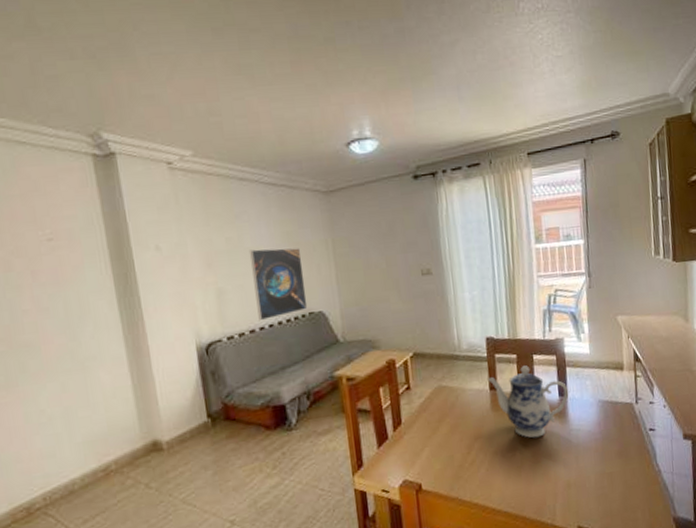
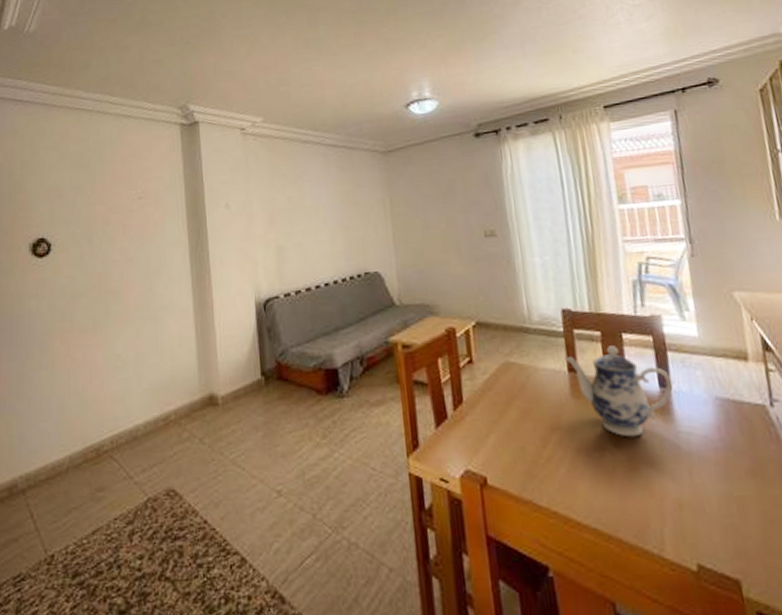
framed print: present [249,248,308,322] -> none [308,207,364,280]

